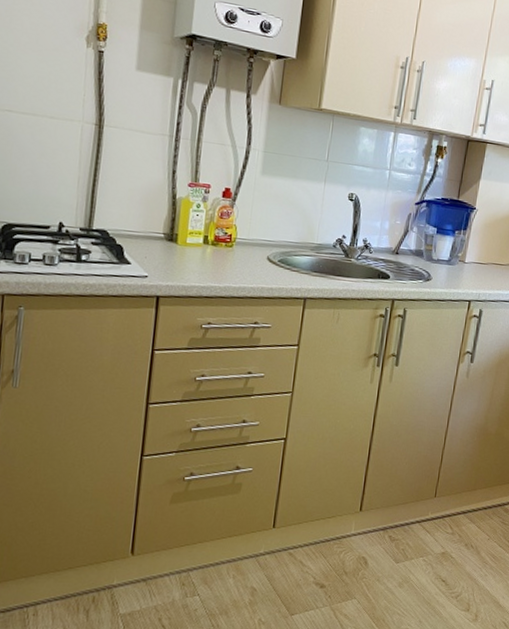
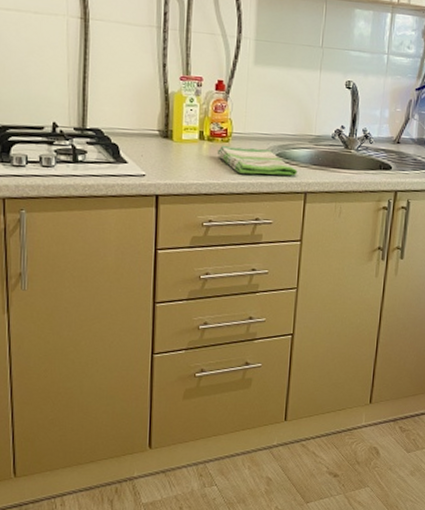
dish towel: none [220,250,298,282] -> present [217,145,298,176]

